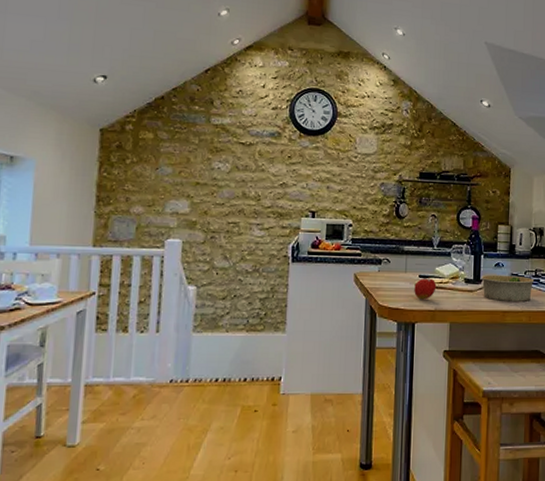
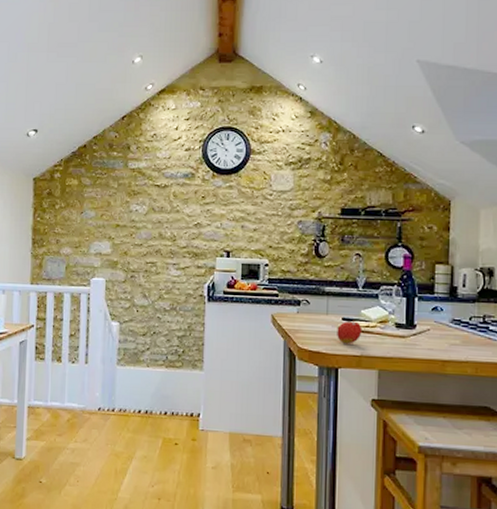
bowl: present [481,274,534,301] -> none [415,319,482,351]

